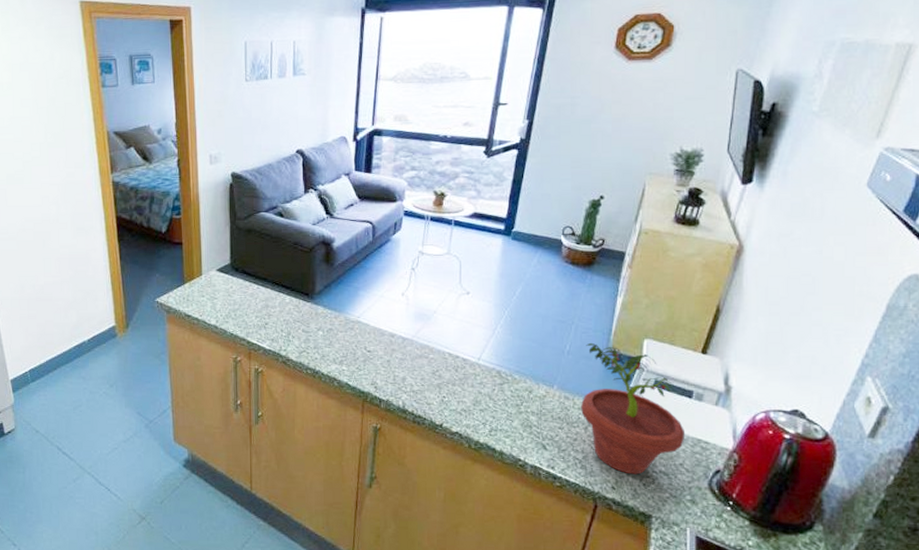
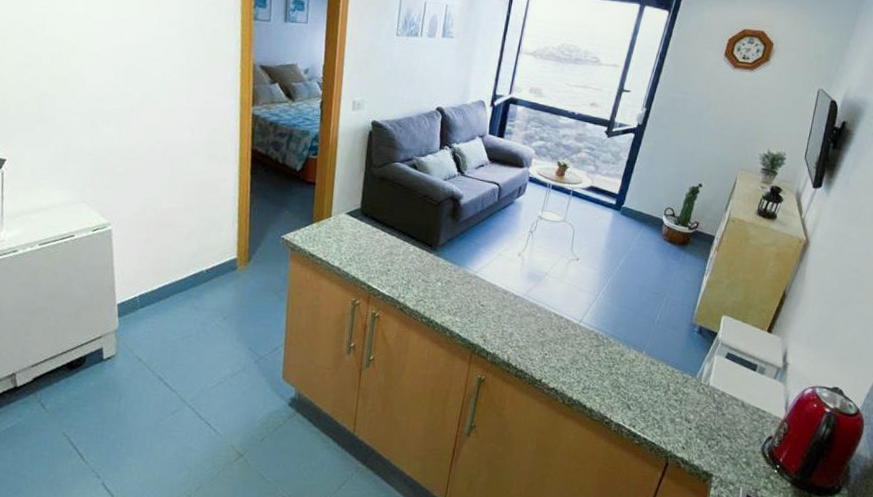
potted plant: present [580,342,686,475] -> none [663,314,748,437]

